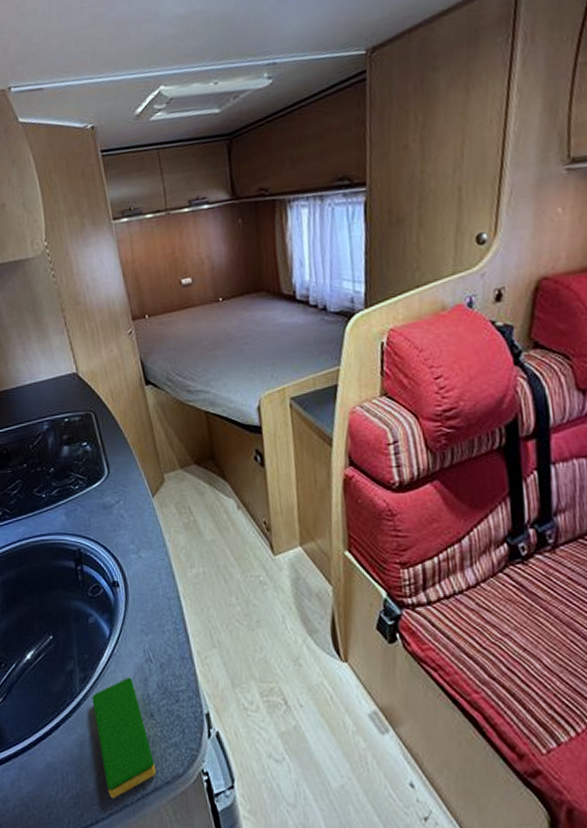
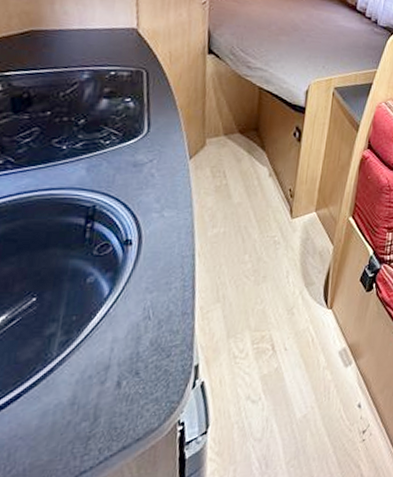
dish sponge: present [91,677,157,799] -> none [64,336,129,467]

